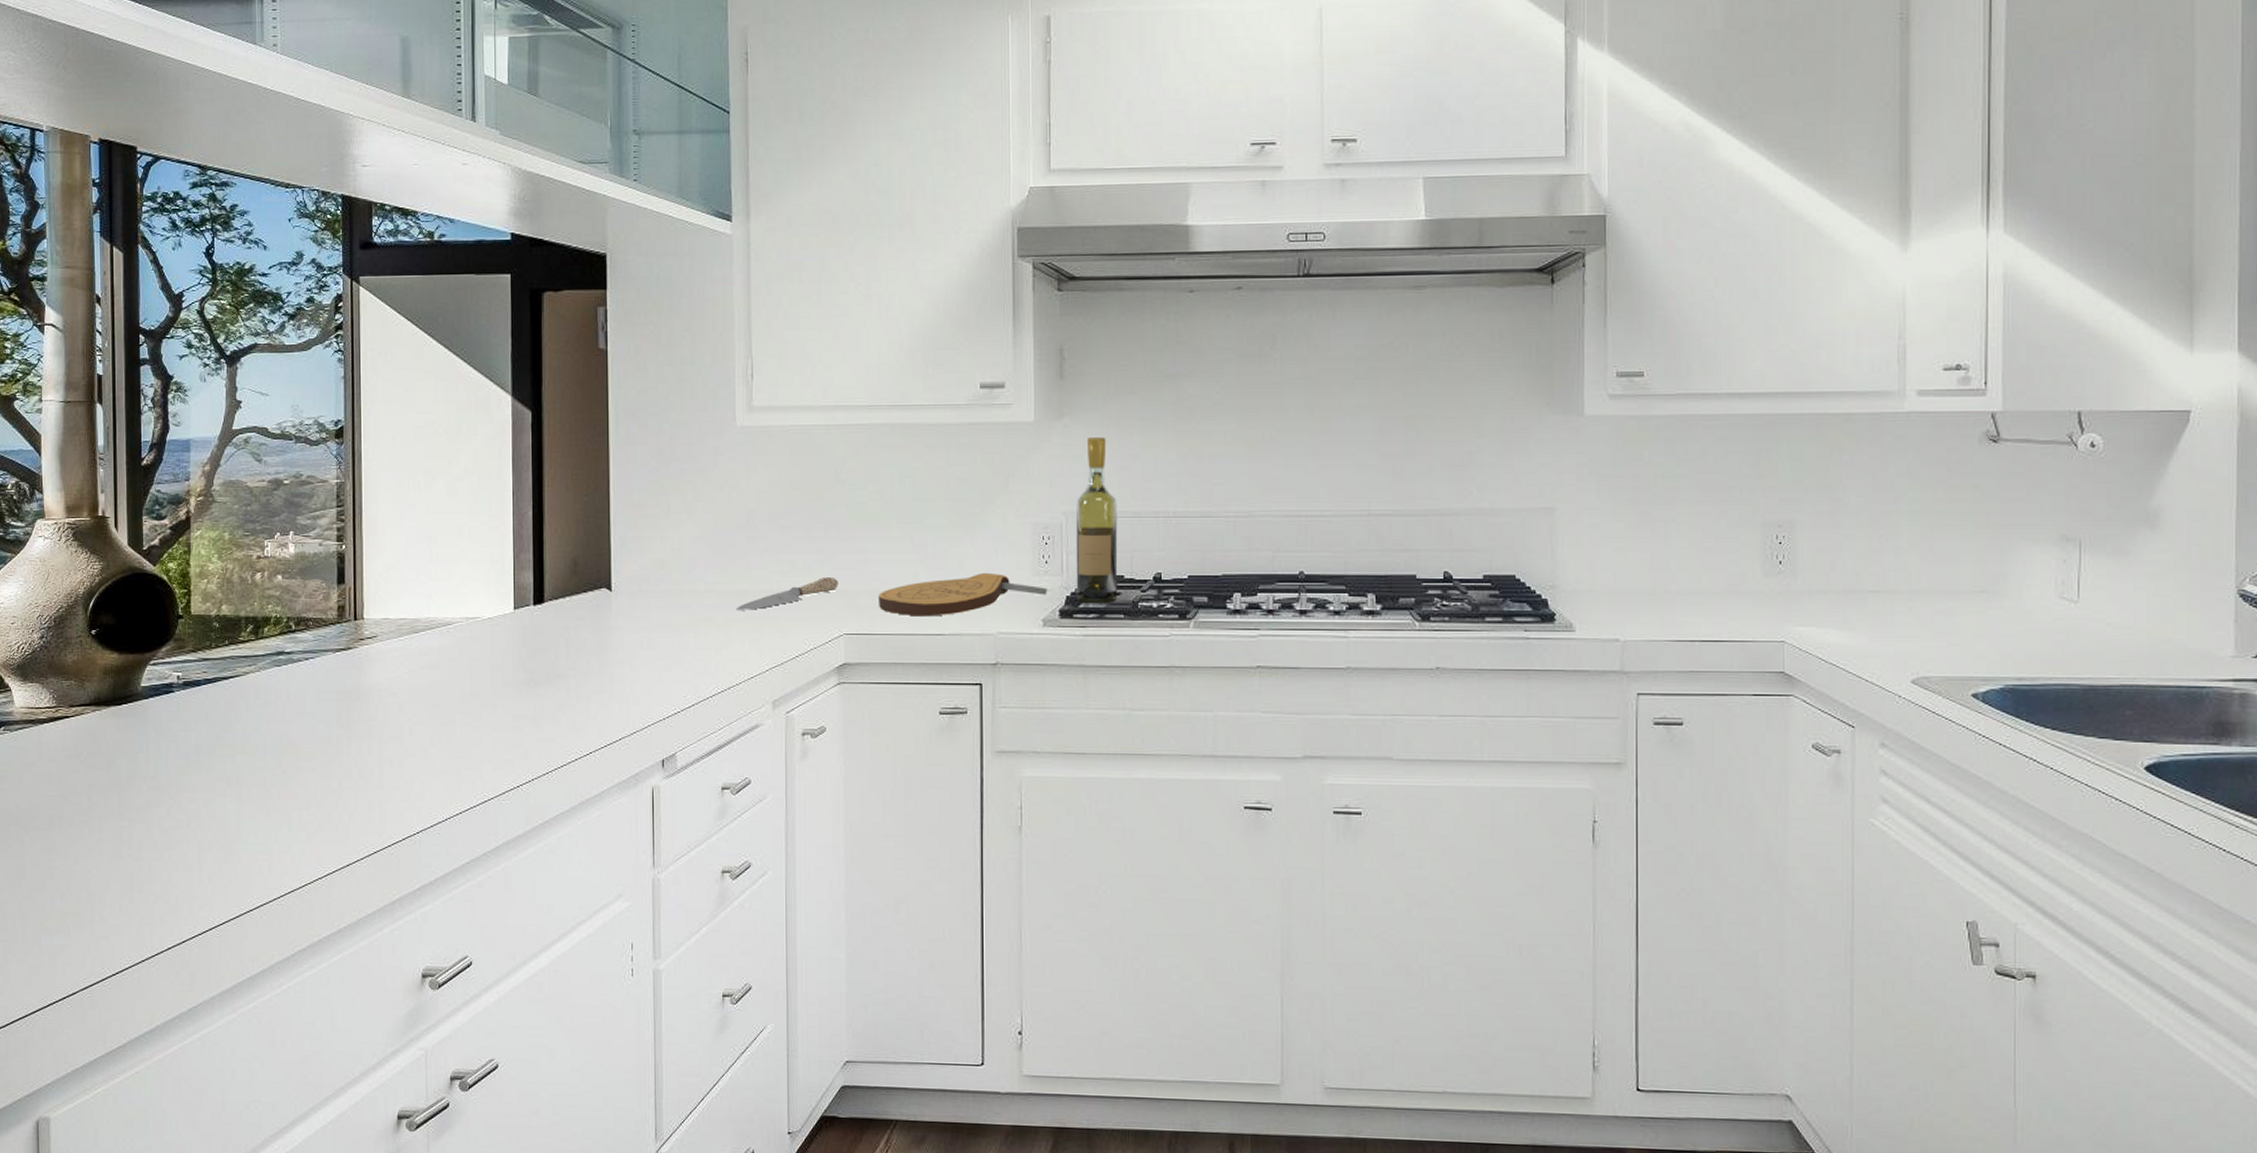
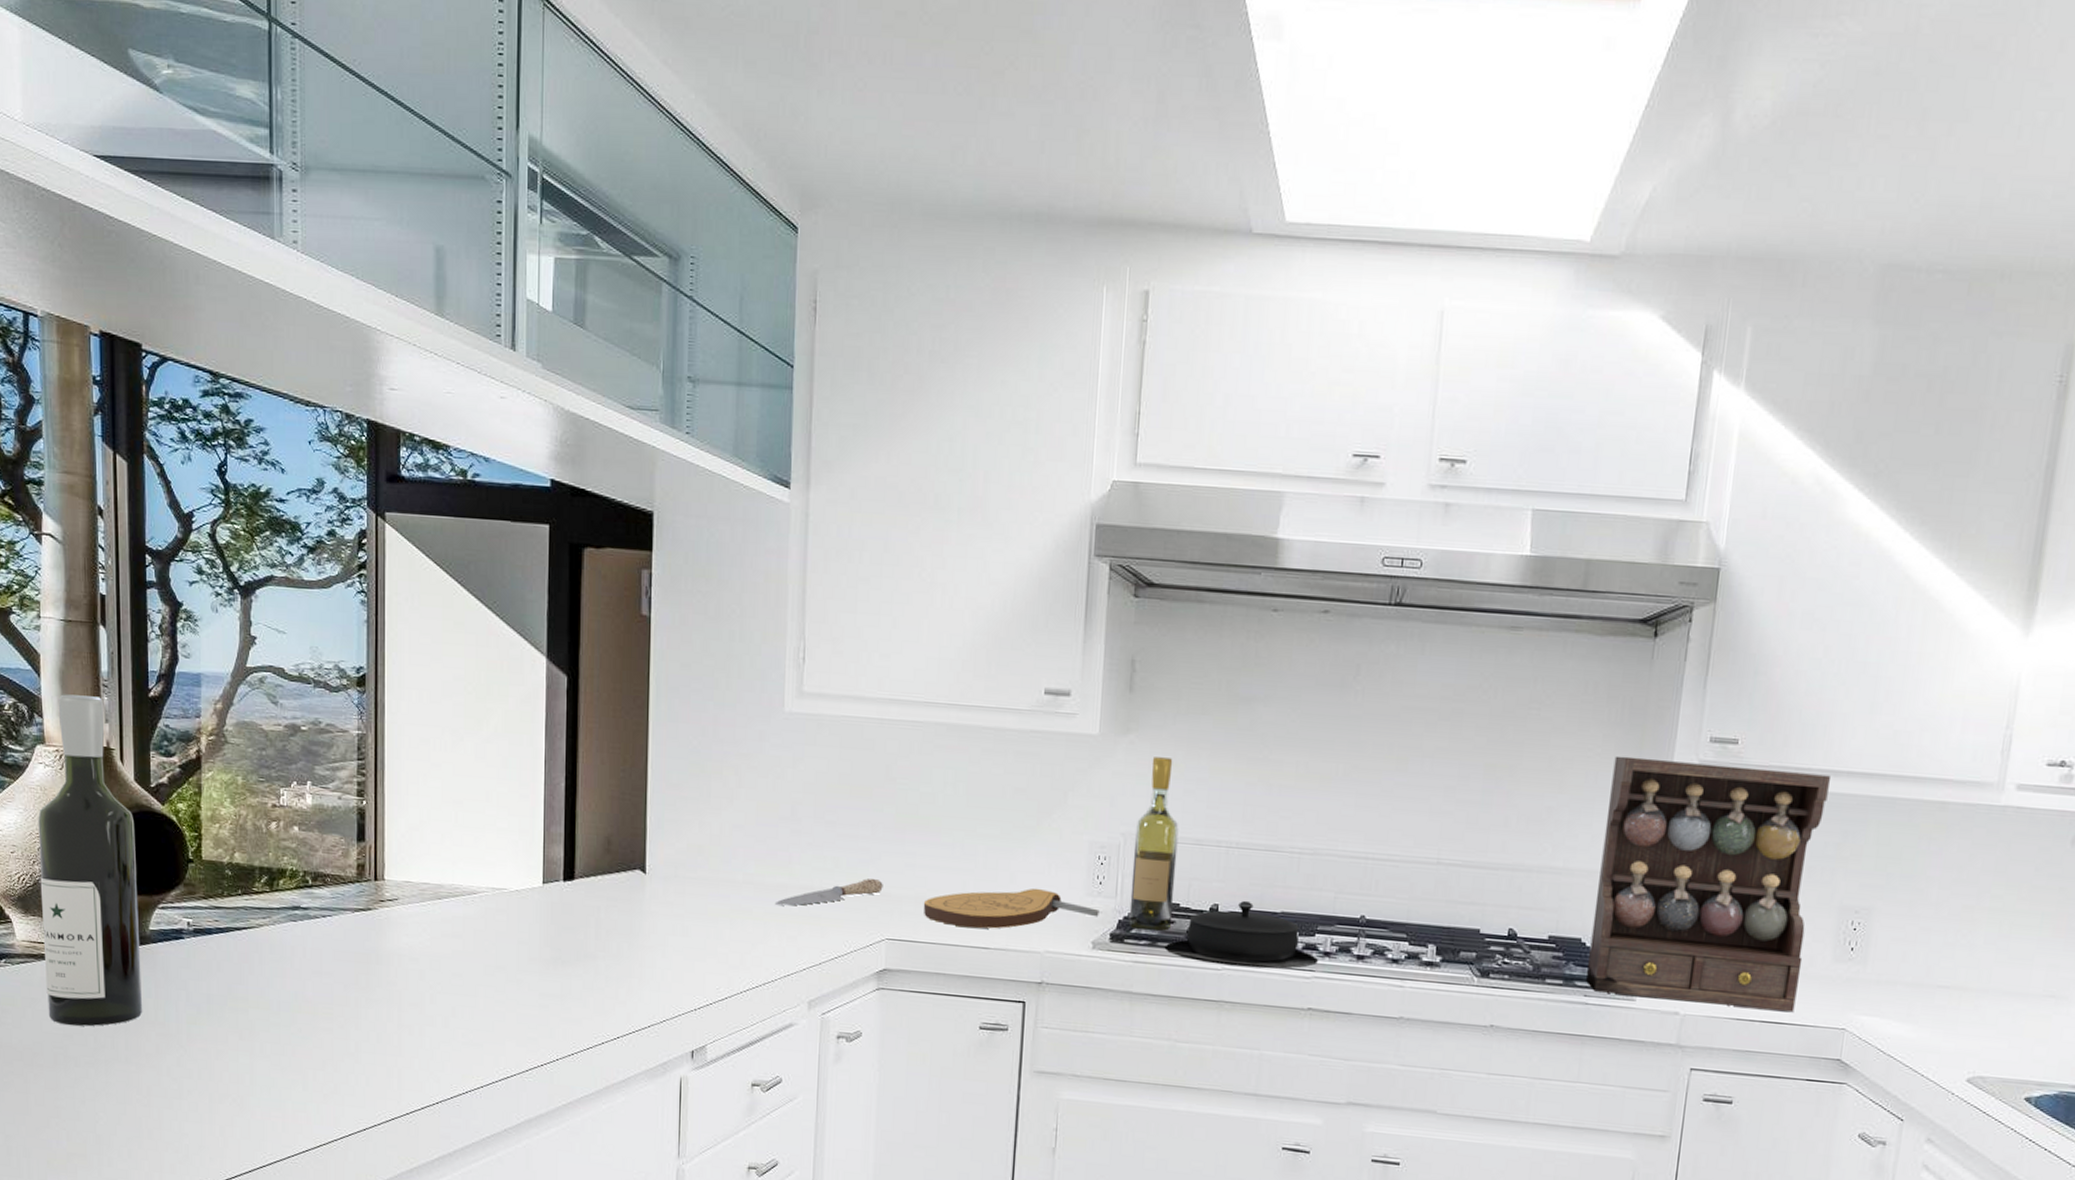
bottle: none [37,470,135,787] -> present [38,694,143,1027]
cooking pot: none [1112,566,1263,631] -> present [1164,900,1319,969]
spice rack: none [1523,397,1736,630] -> present [1585,755,1830,1013]

